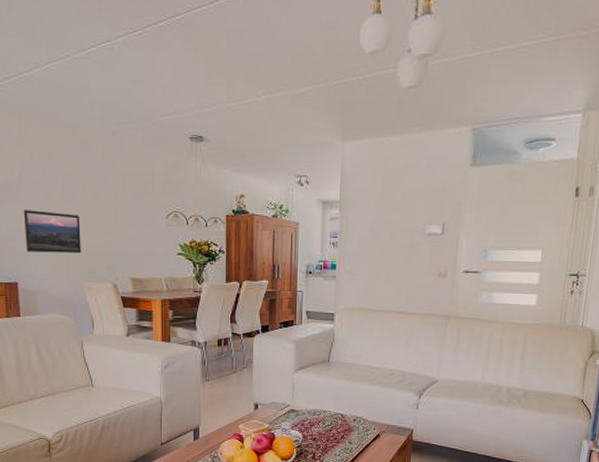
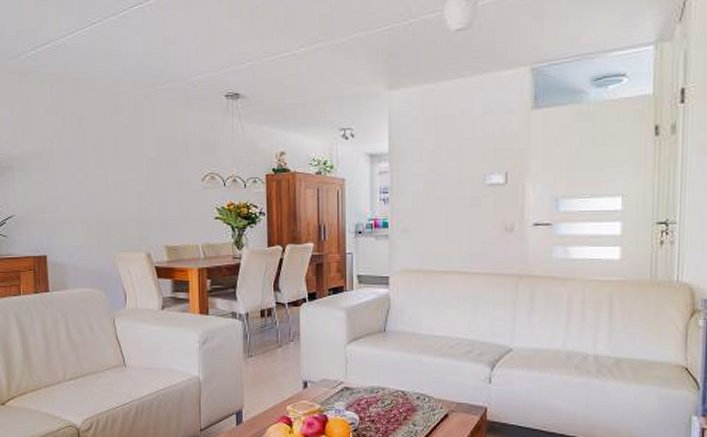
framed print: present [24,210,82,254] -> none [54,179,113,223]

